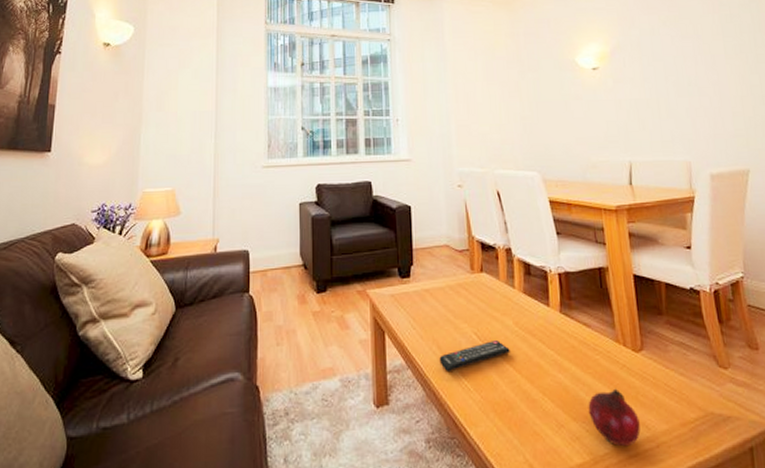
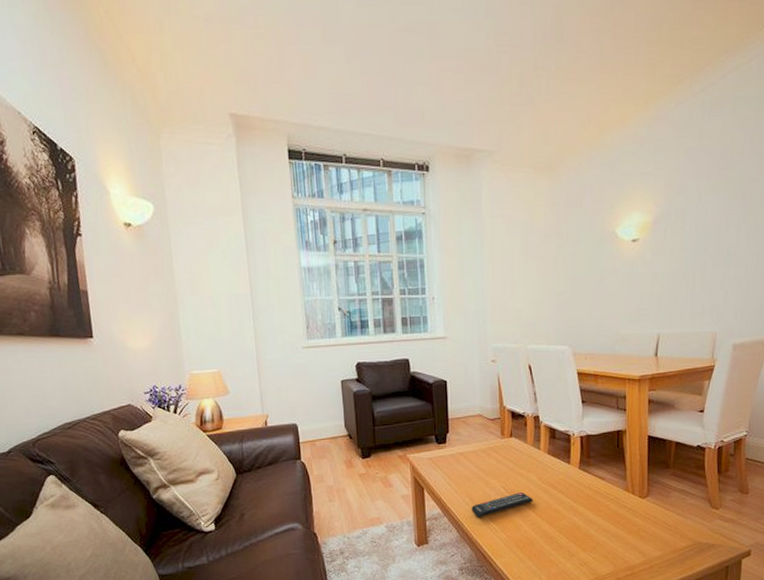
fruit: present [588,388,641,447] -> none [596,526,638,569]

